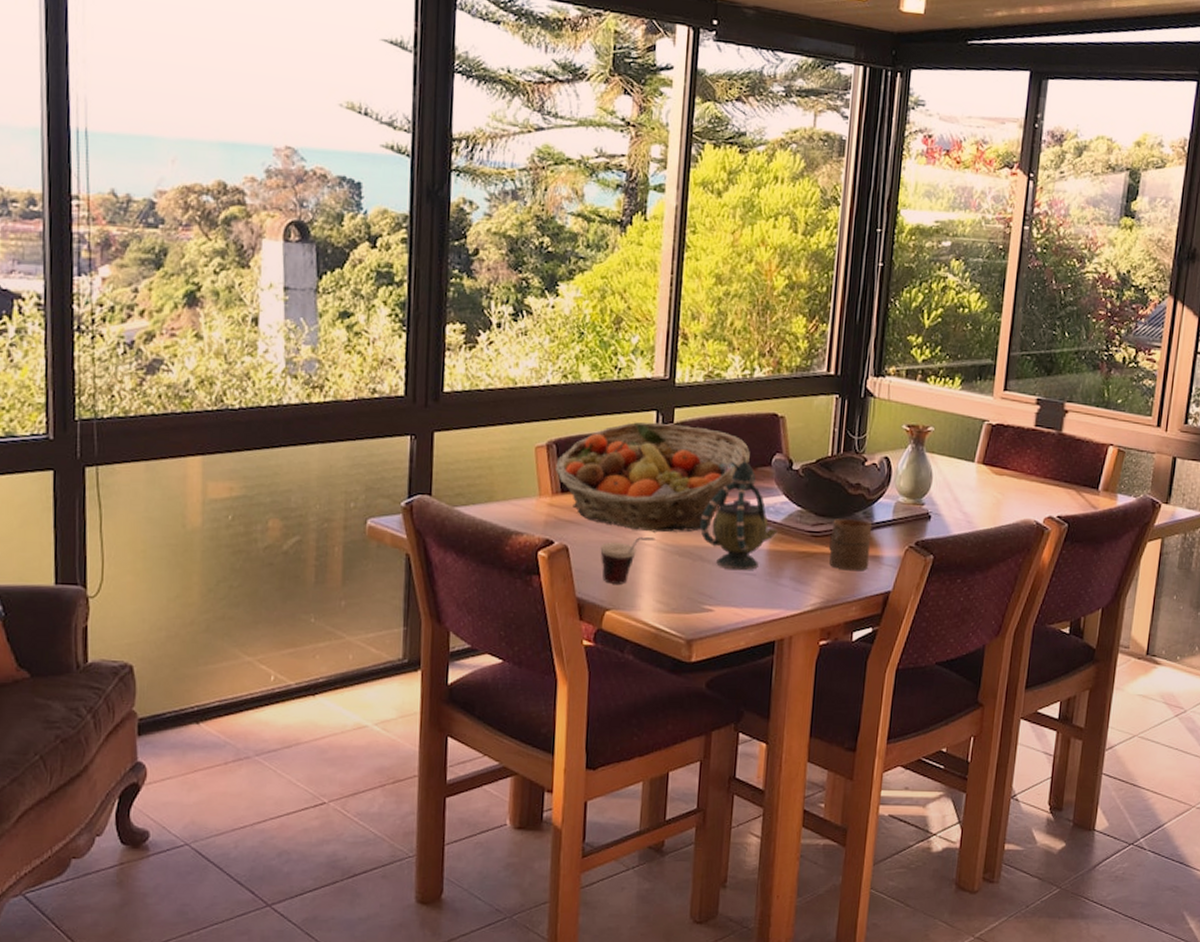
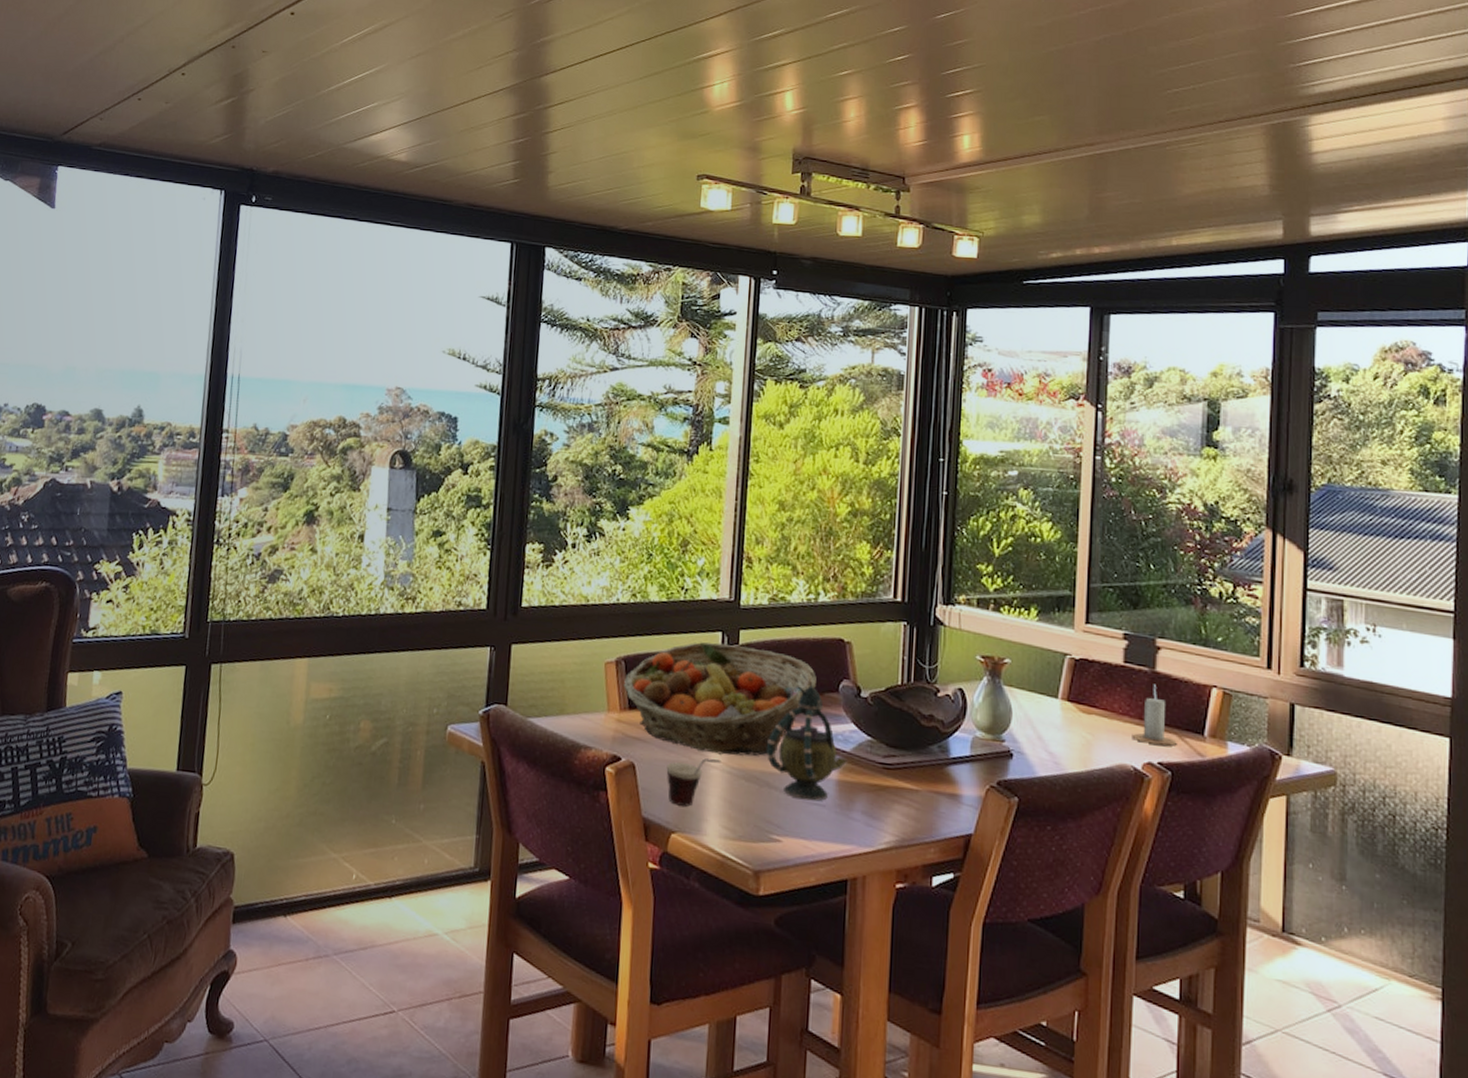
cup: present [829,519,871,571] -> none [903,751,948,810]
candle: none [1036,445,1075,501] -> present [1132,684,1177,746]

